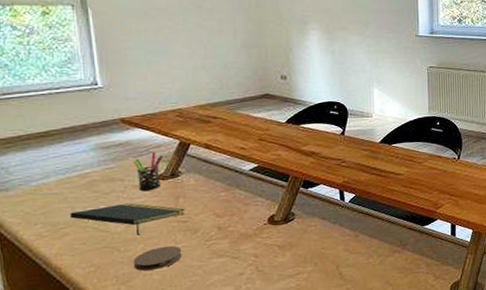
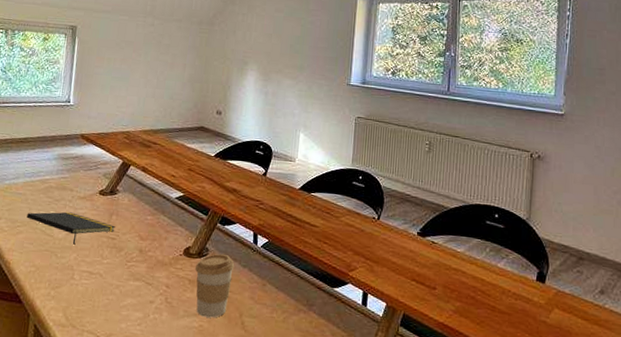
coaster: present [133,245,182,271] -> none [64,259,106,281]
pen holder: present [134,152,163,192] -> none [82,168,107,204]
coffee cup: none [283,215,325,277] -> present [195,253,235,318]

